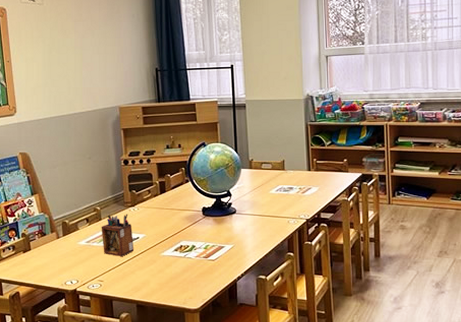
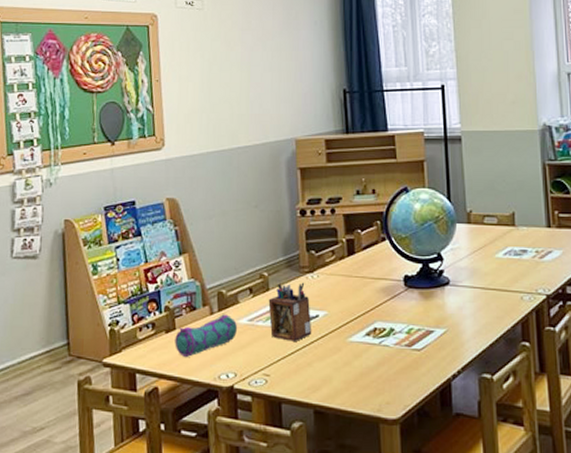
pencil case: none [31,238,78,270] -> present [175,314,238,357]

